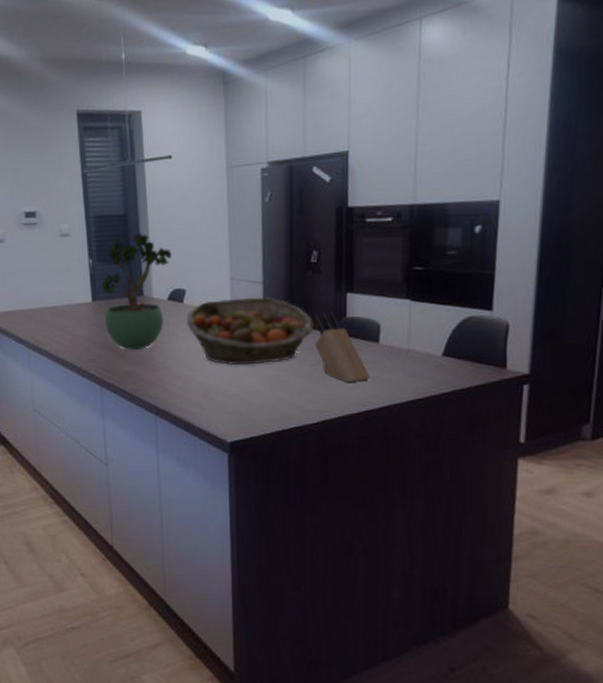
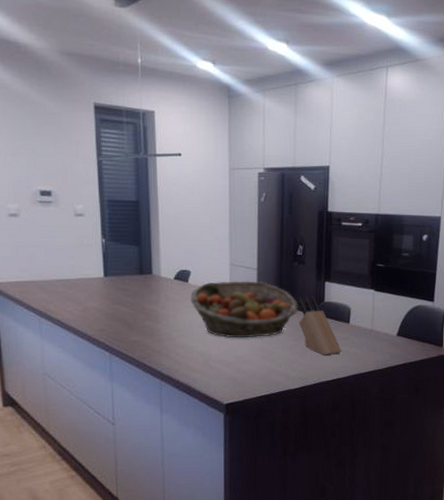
potted plant: present [102,233,172,350] -> none [114,218,179,322]

